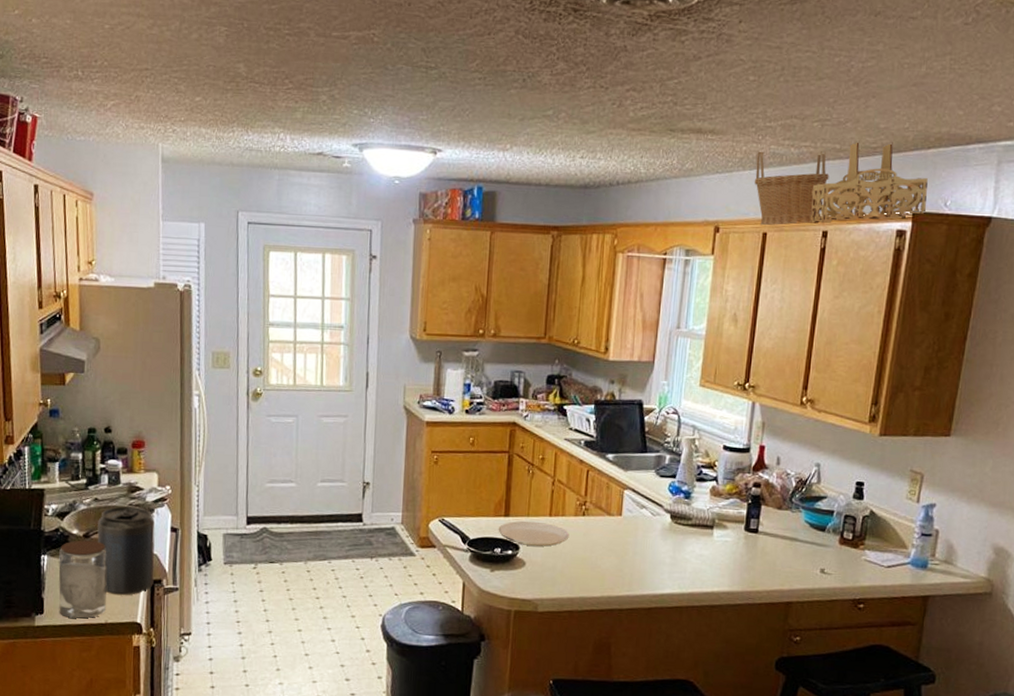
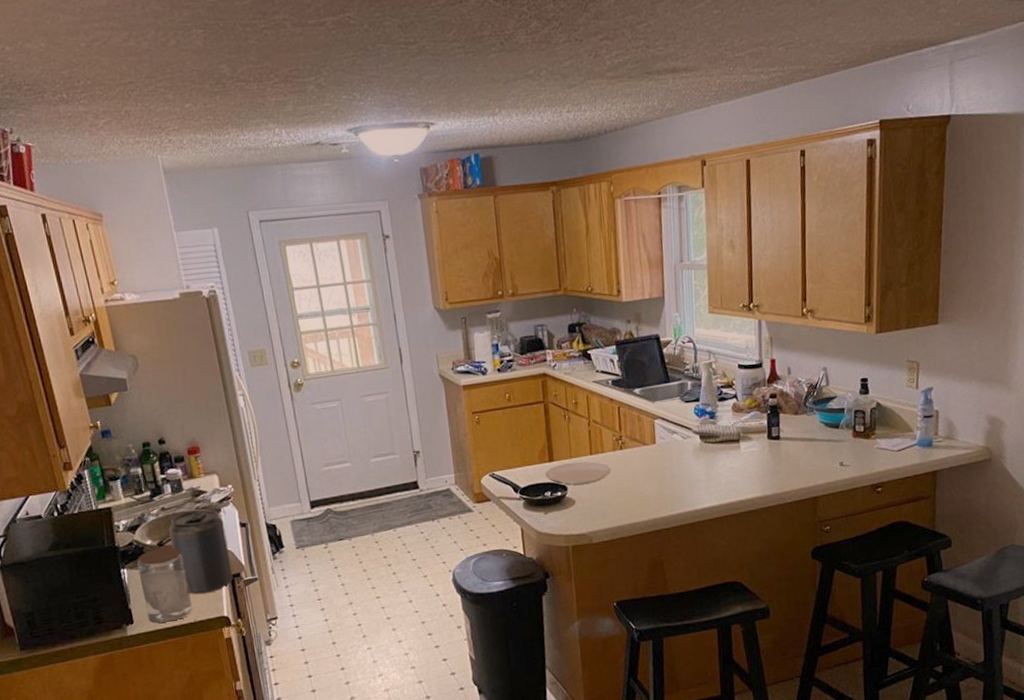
basket: present [754,149,829,226] -> none [730,74,800,154]
decorative basket: present [811,141,928,224] -> none [785,56,891,144]

